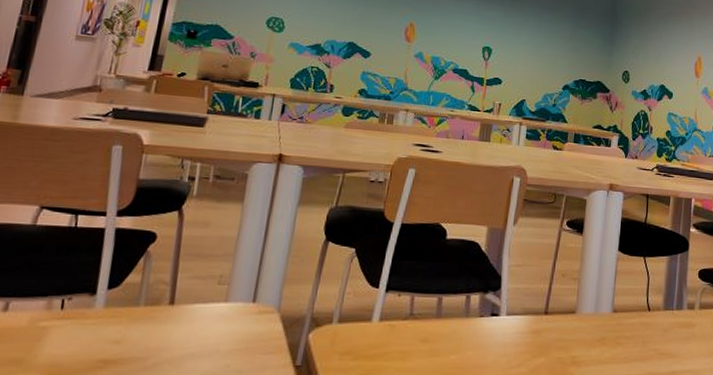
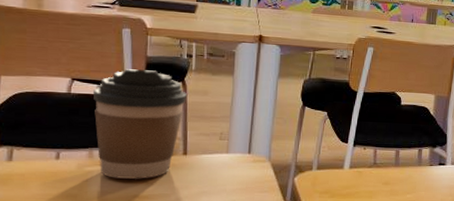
coffee cup: none [58,194,183,337] -> present [93,69,187,179]

